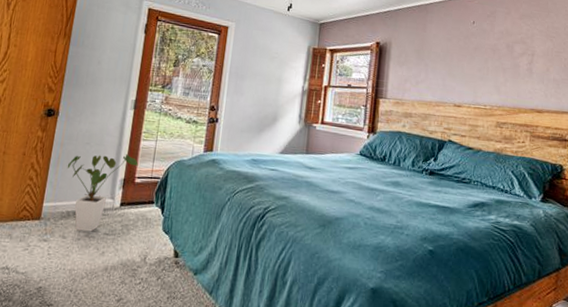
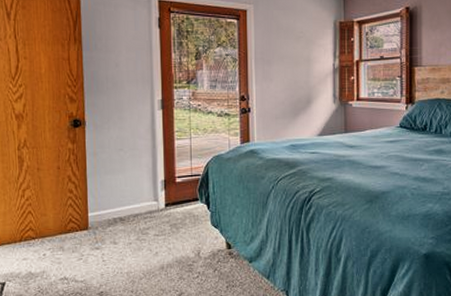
house plant: present [67,154,138,232] -> none [104,155,176,235]

